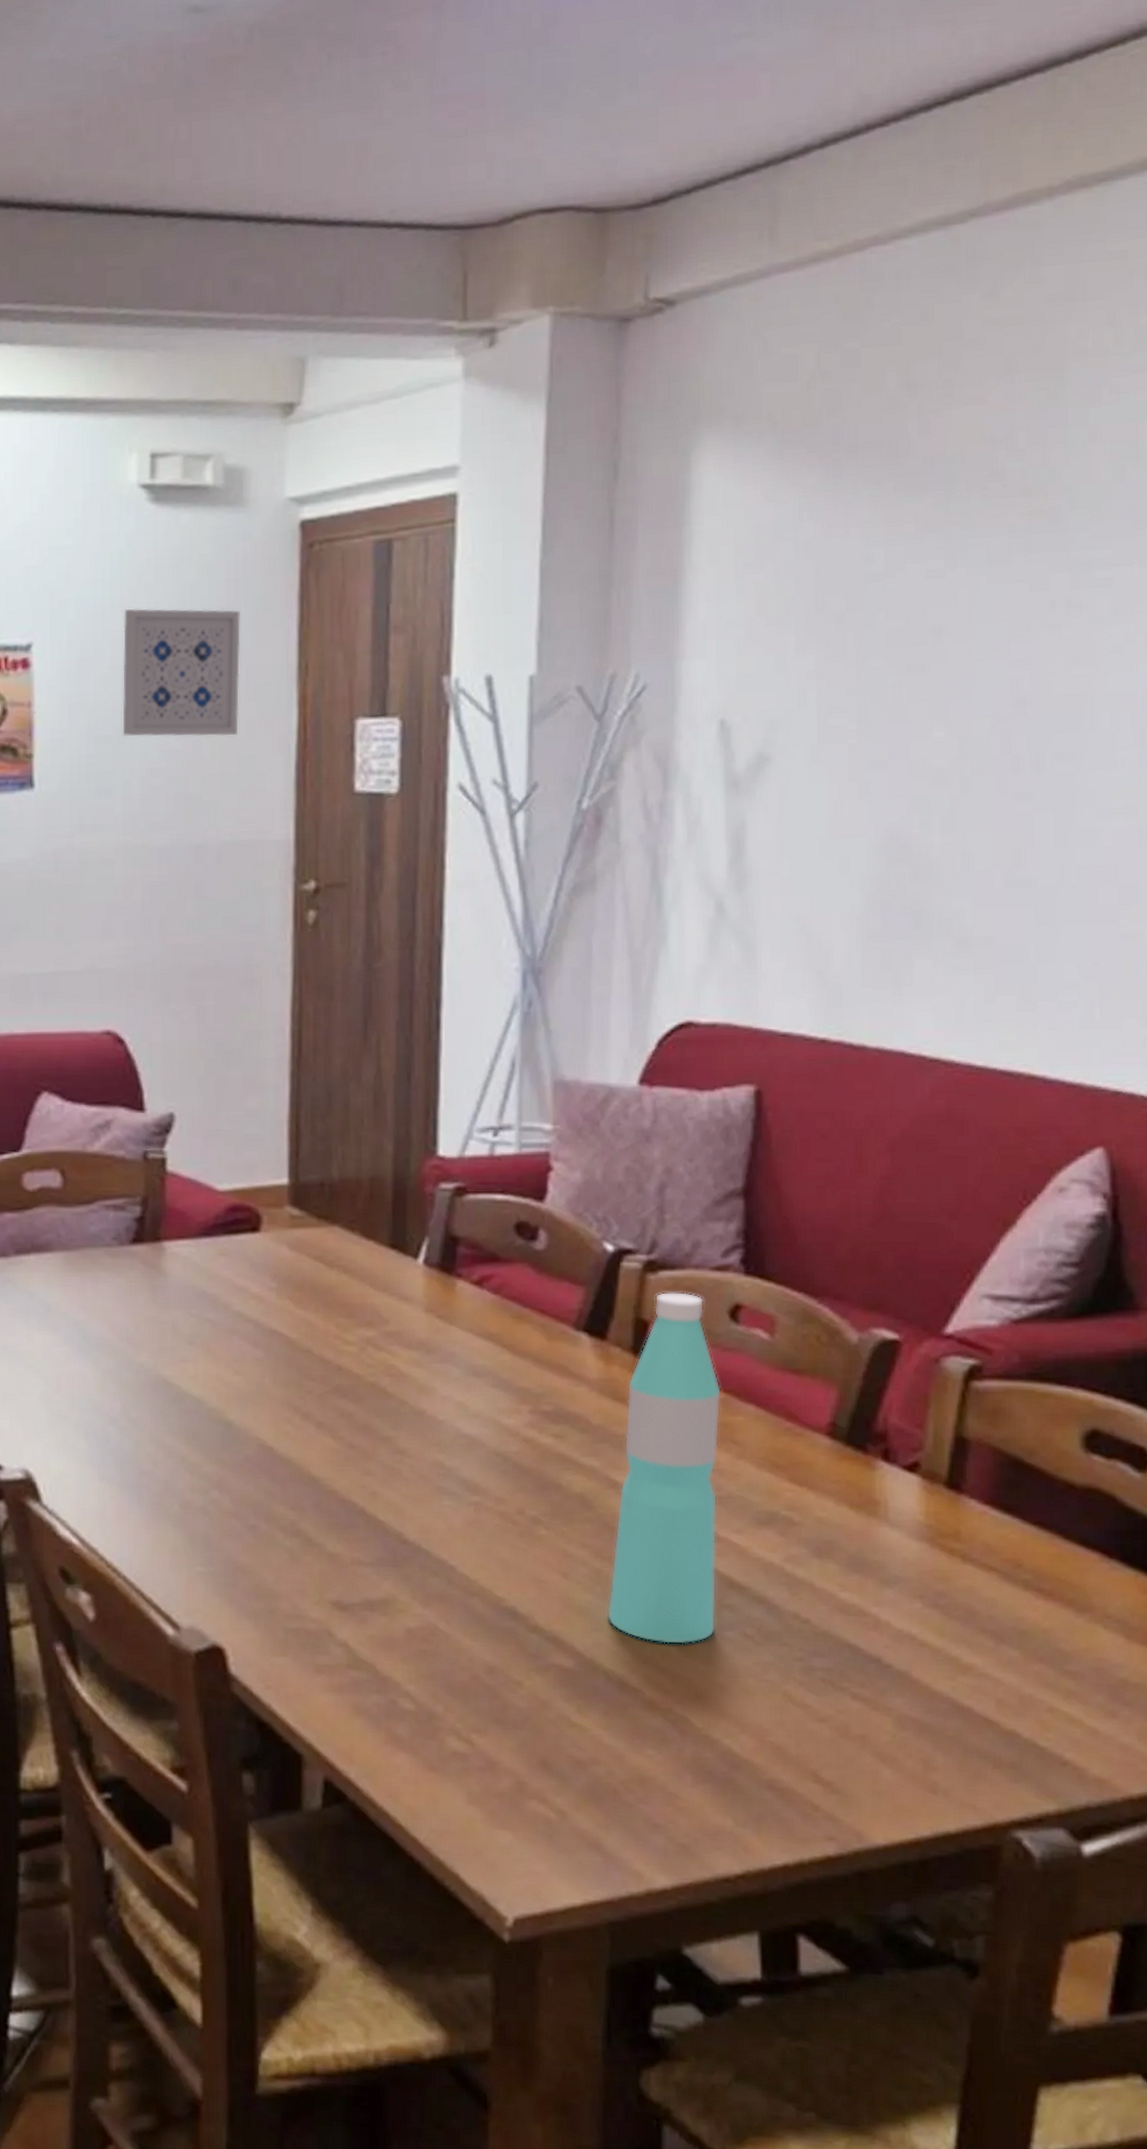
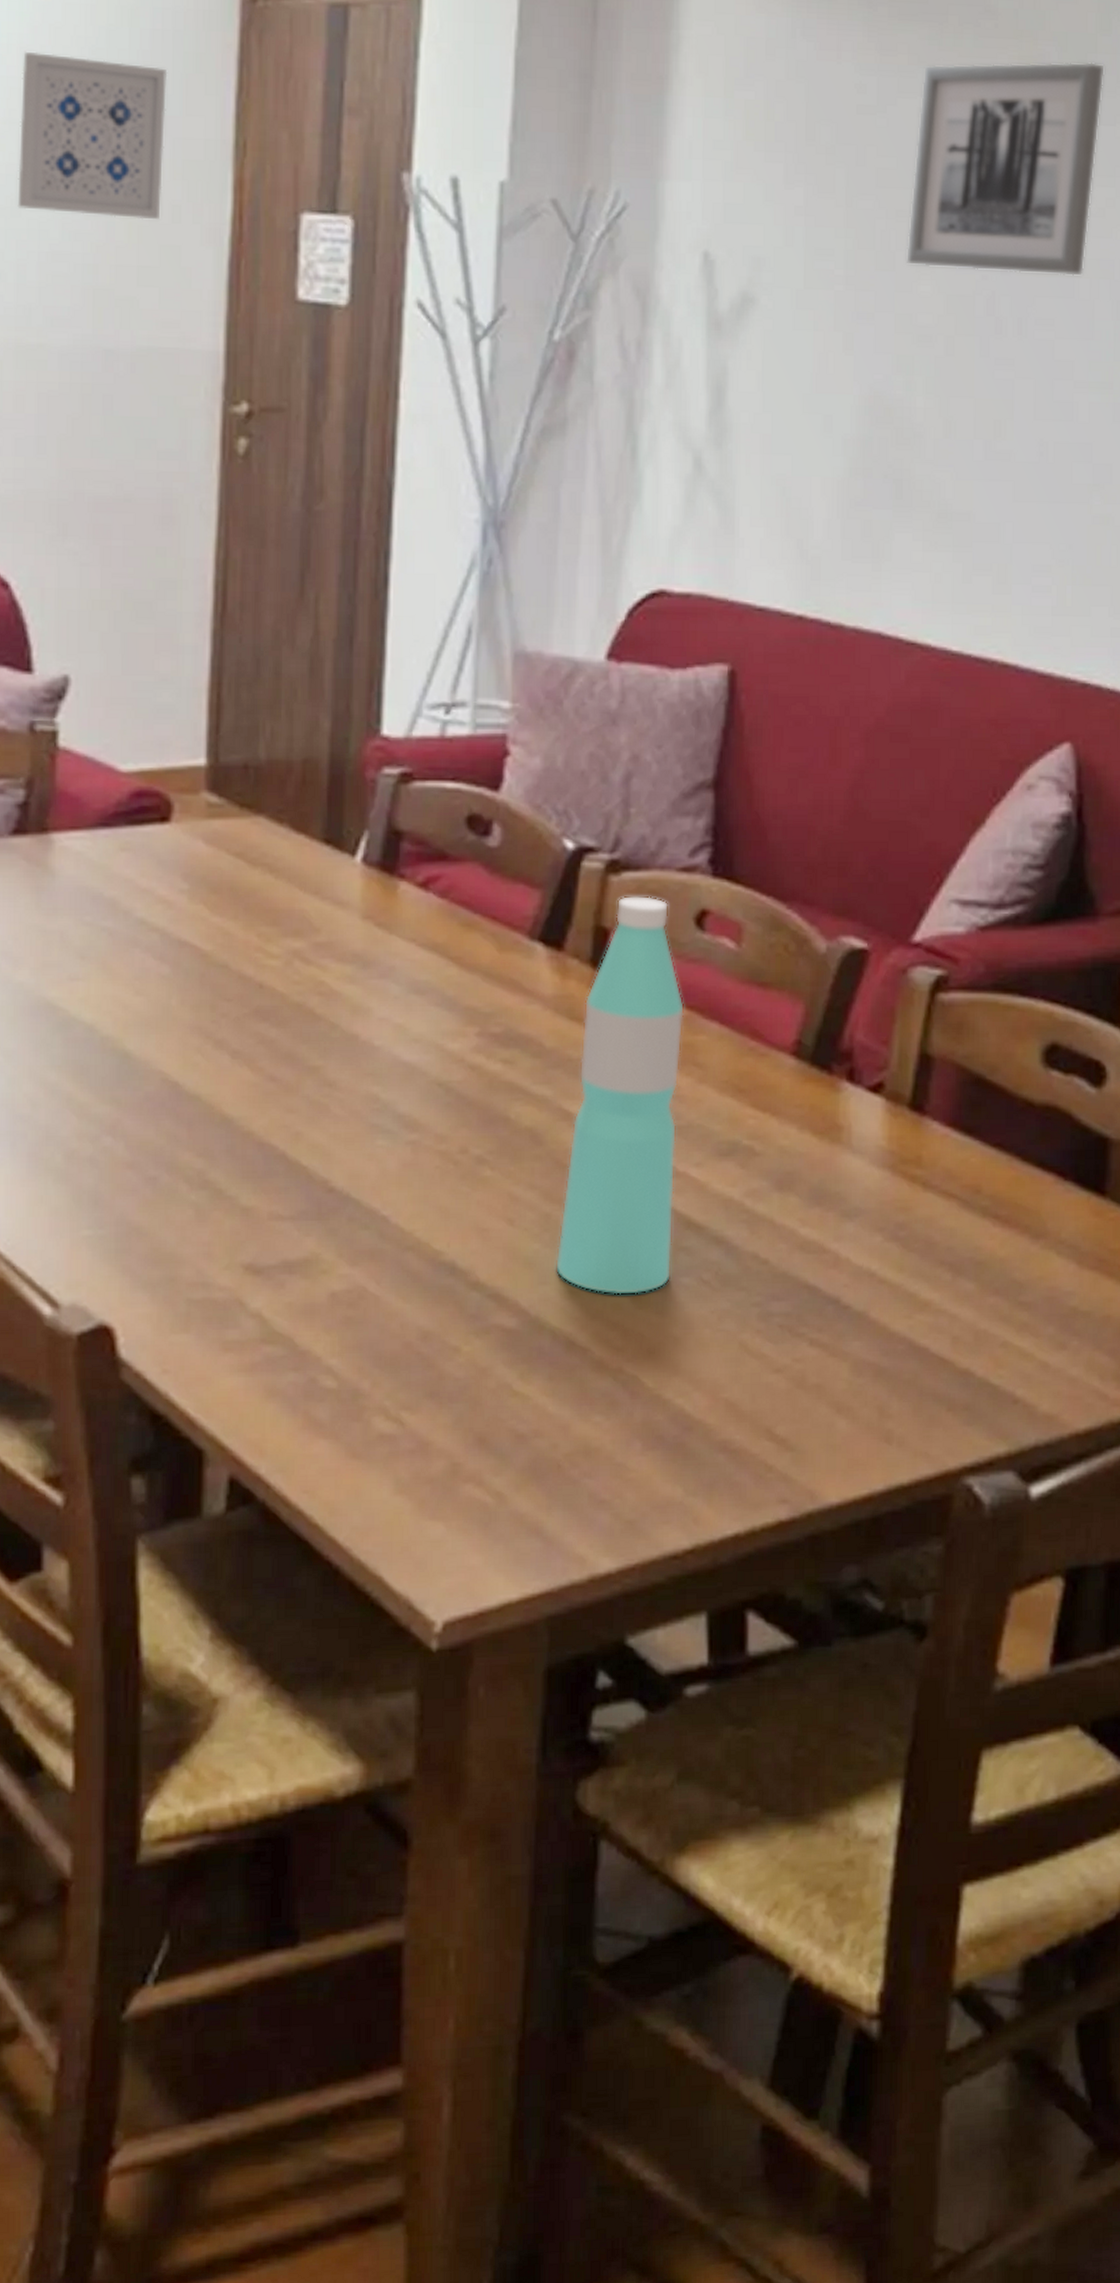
wall art: none [918,508,1121,715] -> present [905,62,1106,277]

